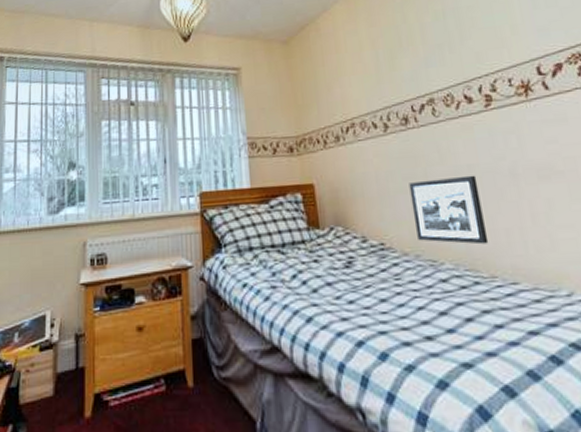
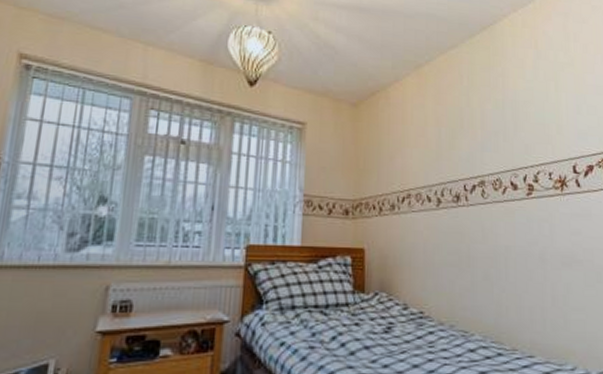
picture frame: present [409,175,489,245] -> none [453,255,515,320]

